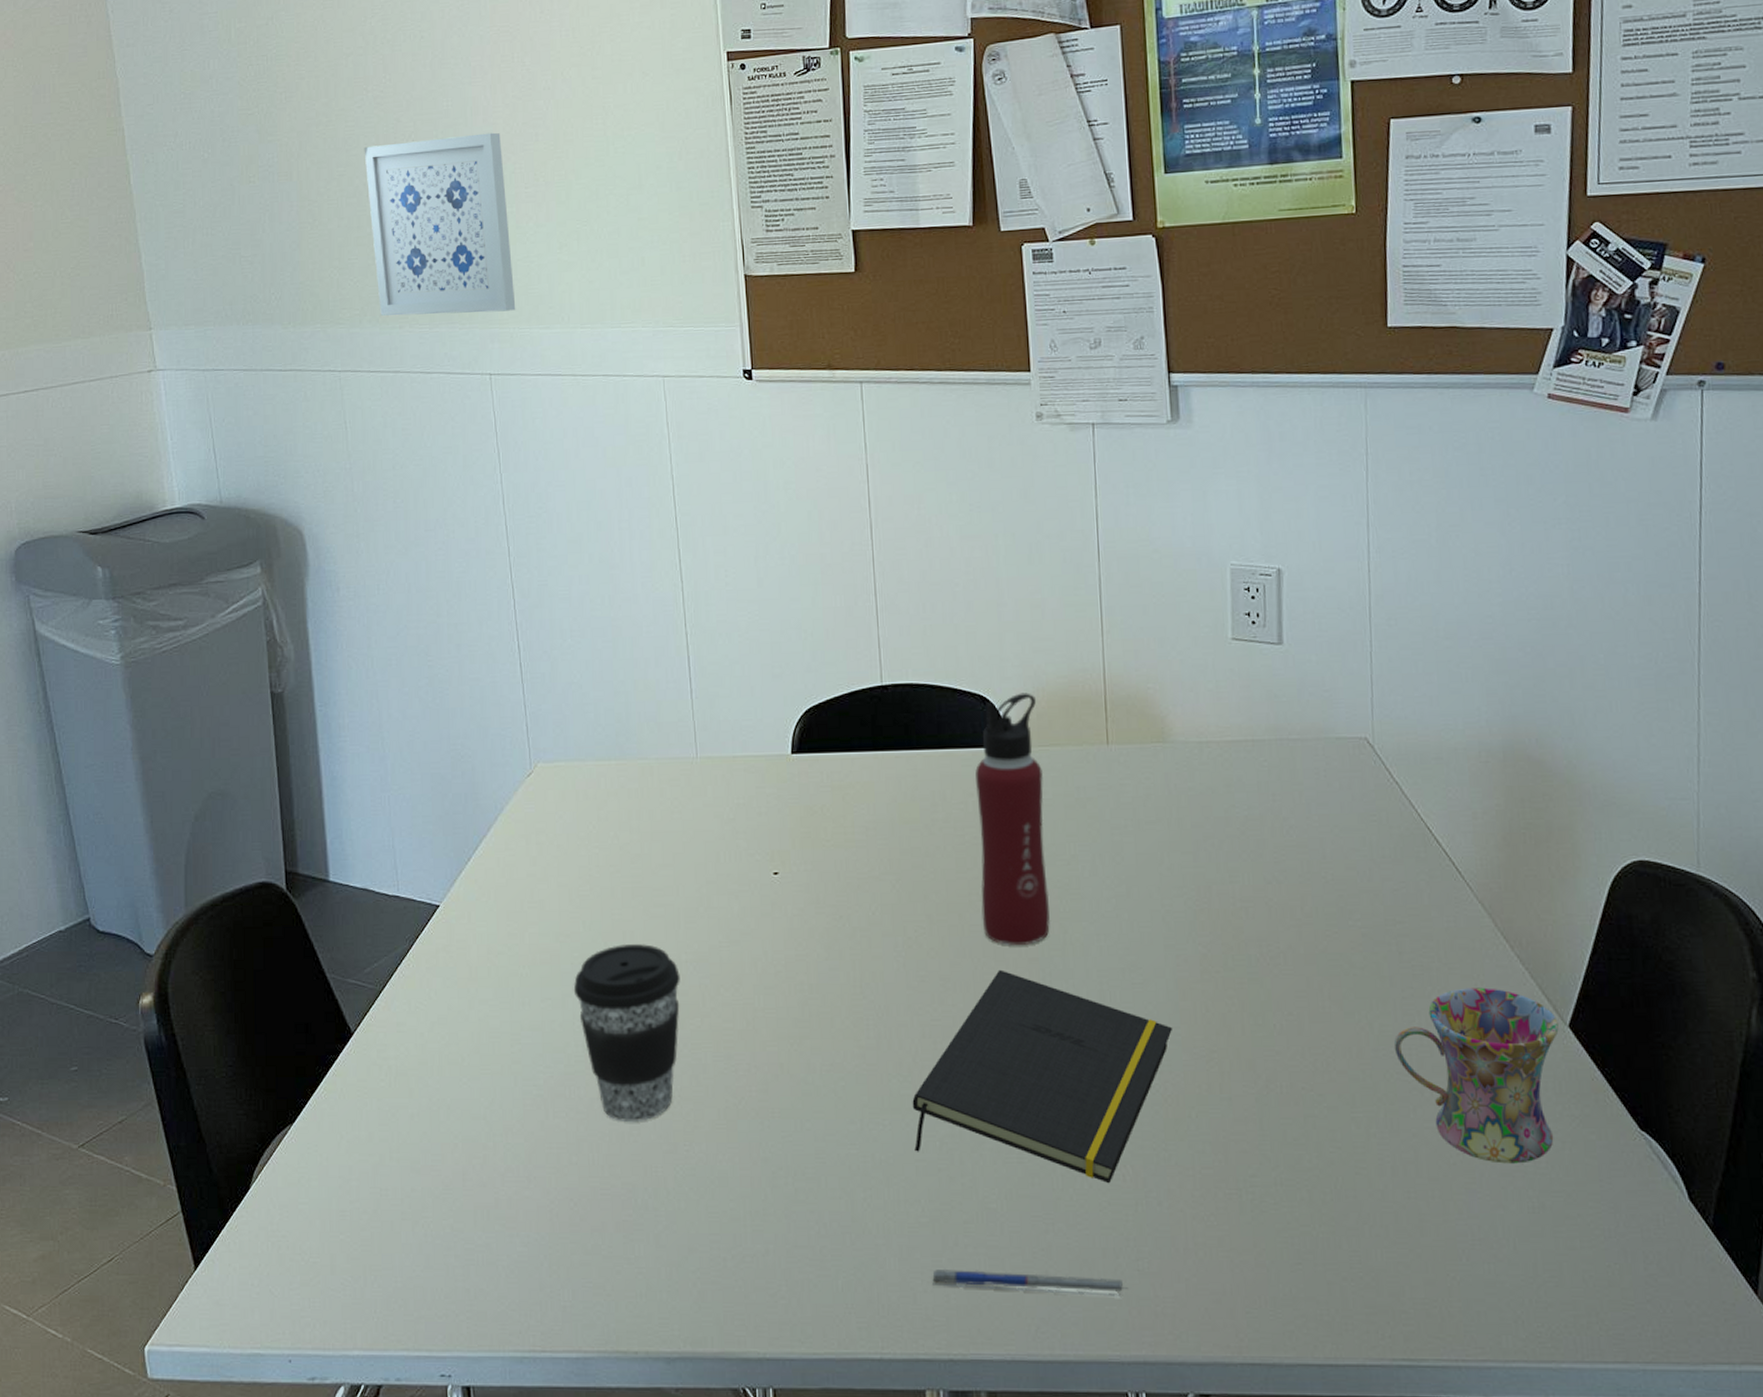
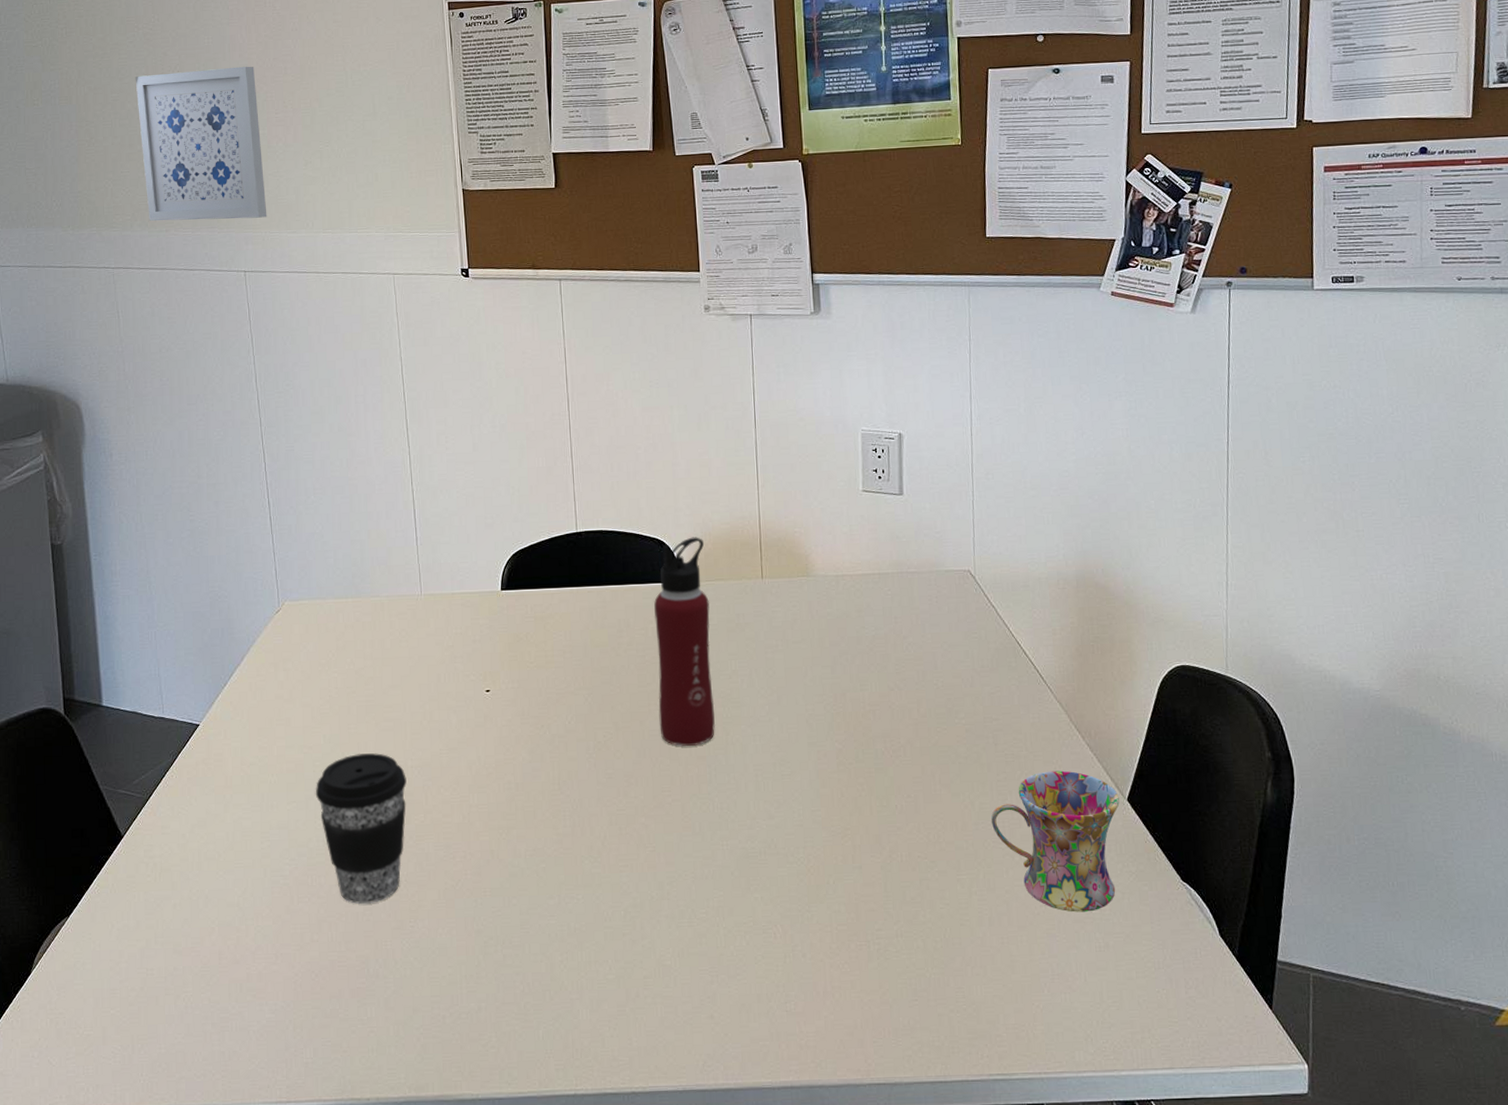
notepad: present [912,969,1173,1184] -> none [601,766,815,941]
pen: present [932,1270,1129,1296] -> none [618,1017,779,1034]

